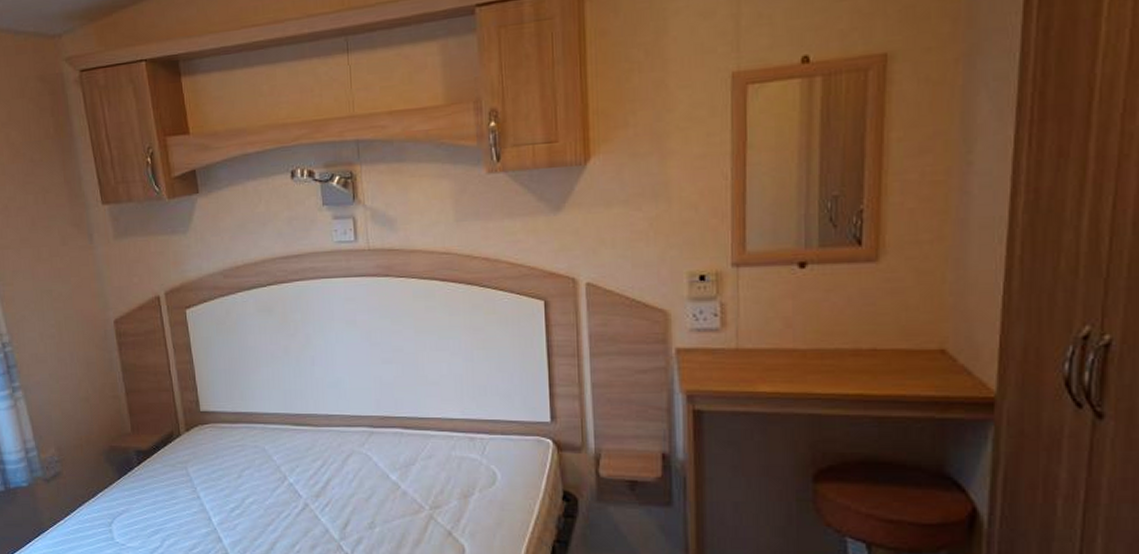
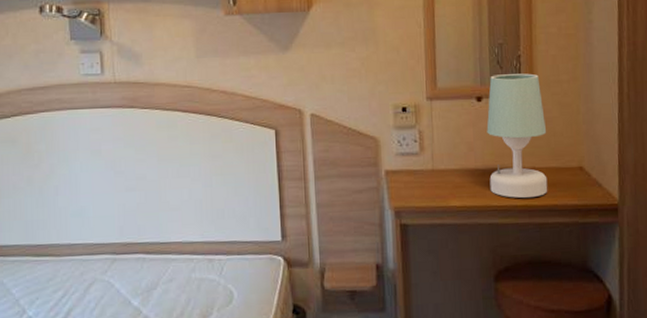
table lamp: none [811,232,896,386] -> present [486,73,548,198]

